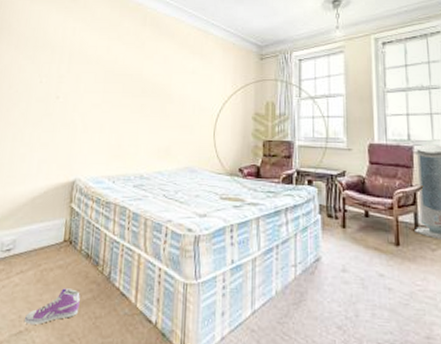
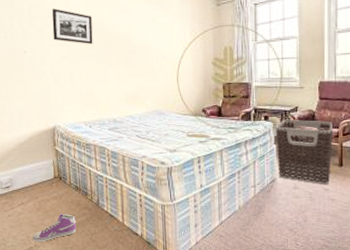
picture frame: none [89,56,132,92] -> present [52,9,93,44]
clothes hamper: none [320,185,387,269] -> present [275,119,332,185]

